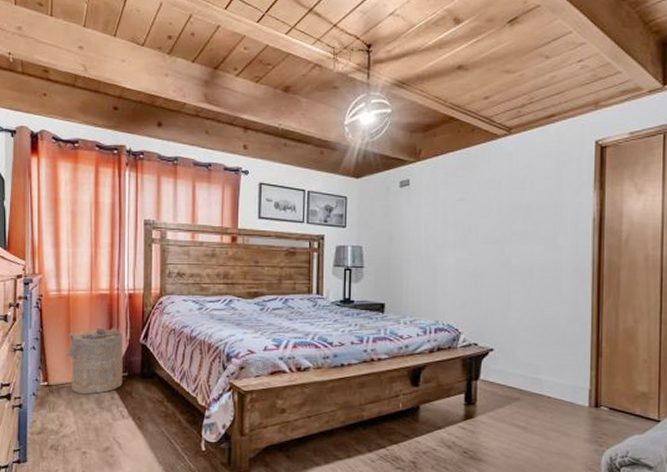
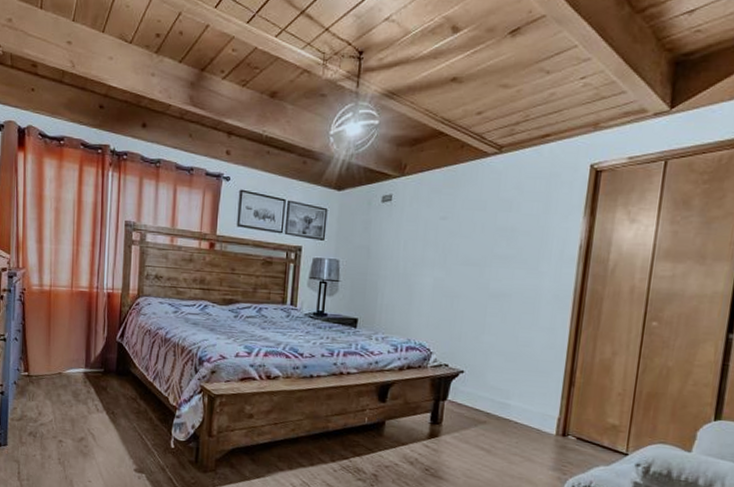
laundry hamper: present [66,327,123,395] -> none [46,324,100,387]

